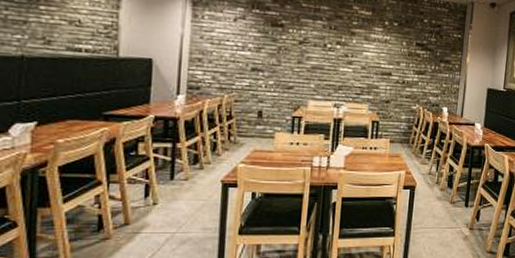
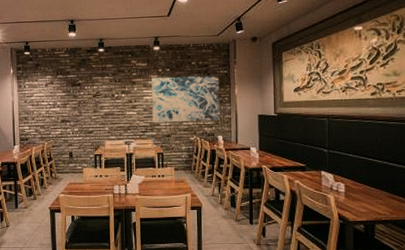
wall art: none [371,30,452,90] -> present [151,75,221,123]

